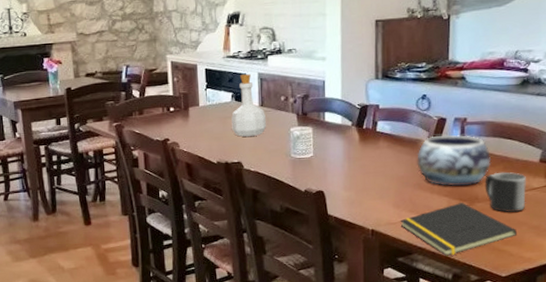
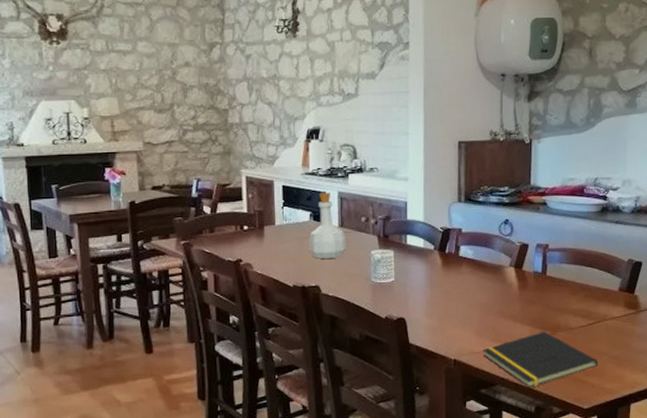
decorative bowl: present [417,134,492,187] -> none [499,261,573,315]
mug: present [485,172,526,212] -> none [566,301,607,342]

